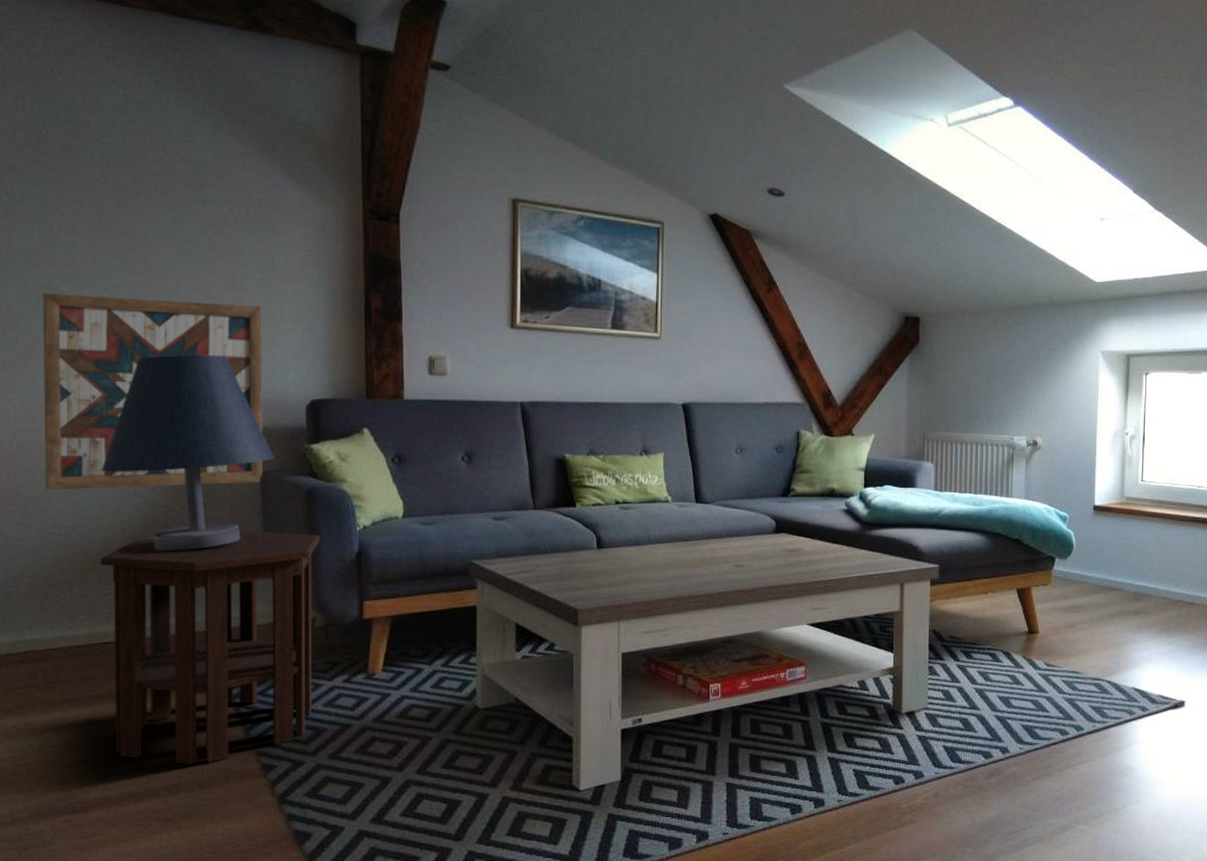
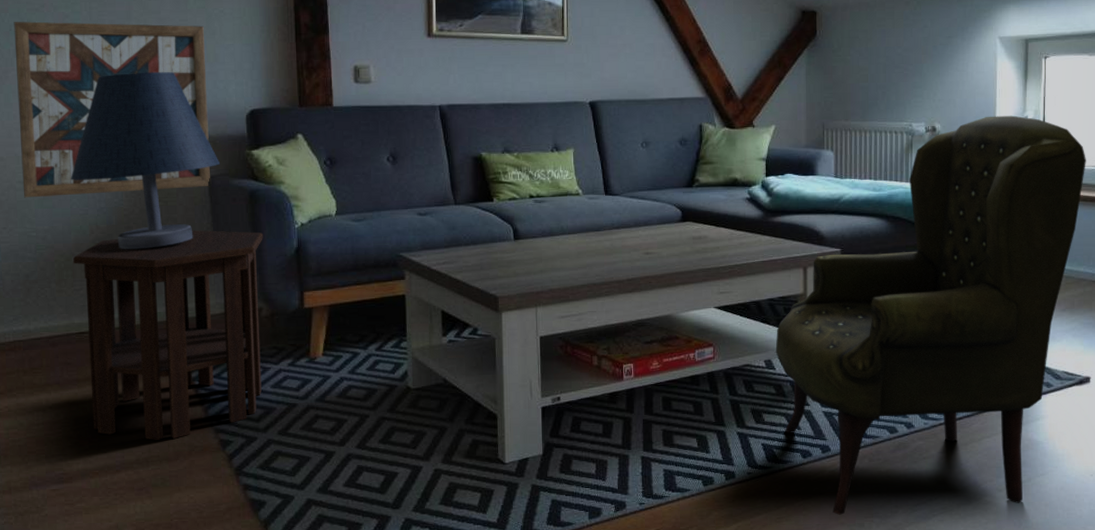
armchair: none [869,431,1184,845] -> present [775,115,1086,515]

